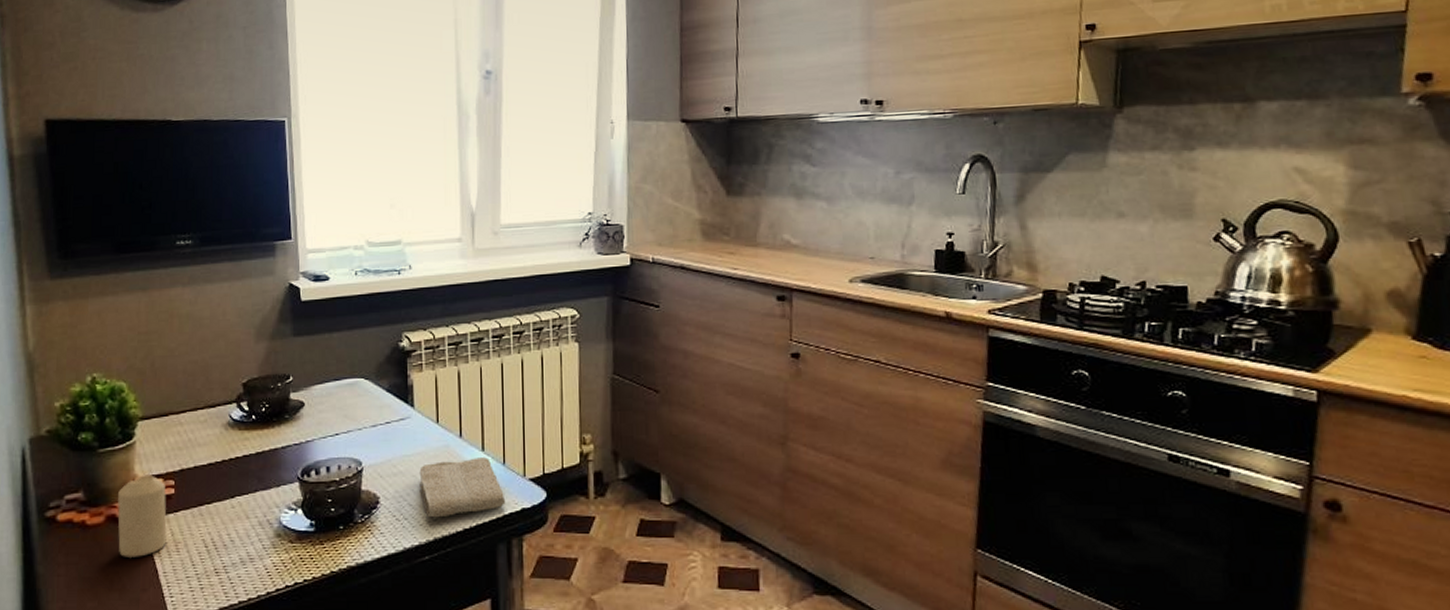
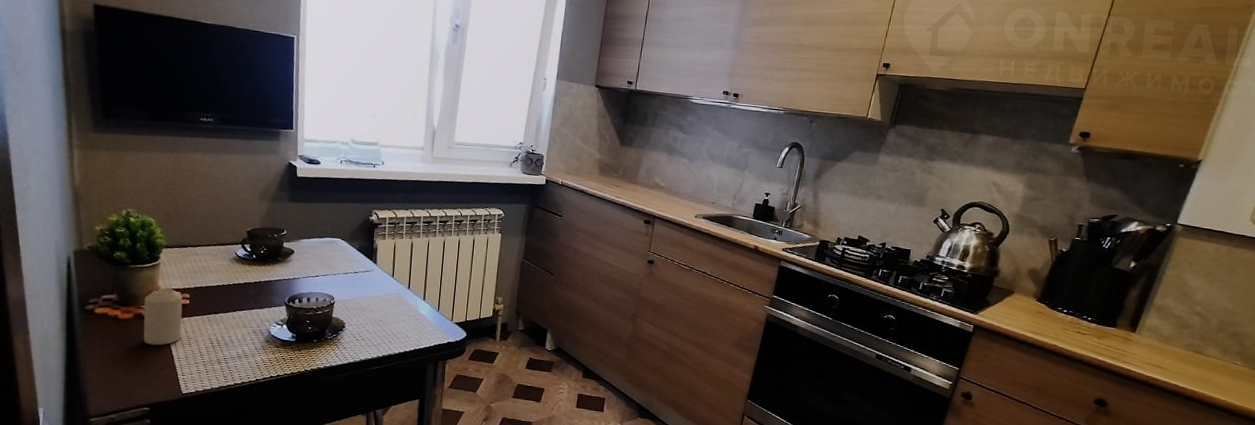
washcloth: present [419,457,506,518] -> none [376,304,437,342]

